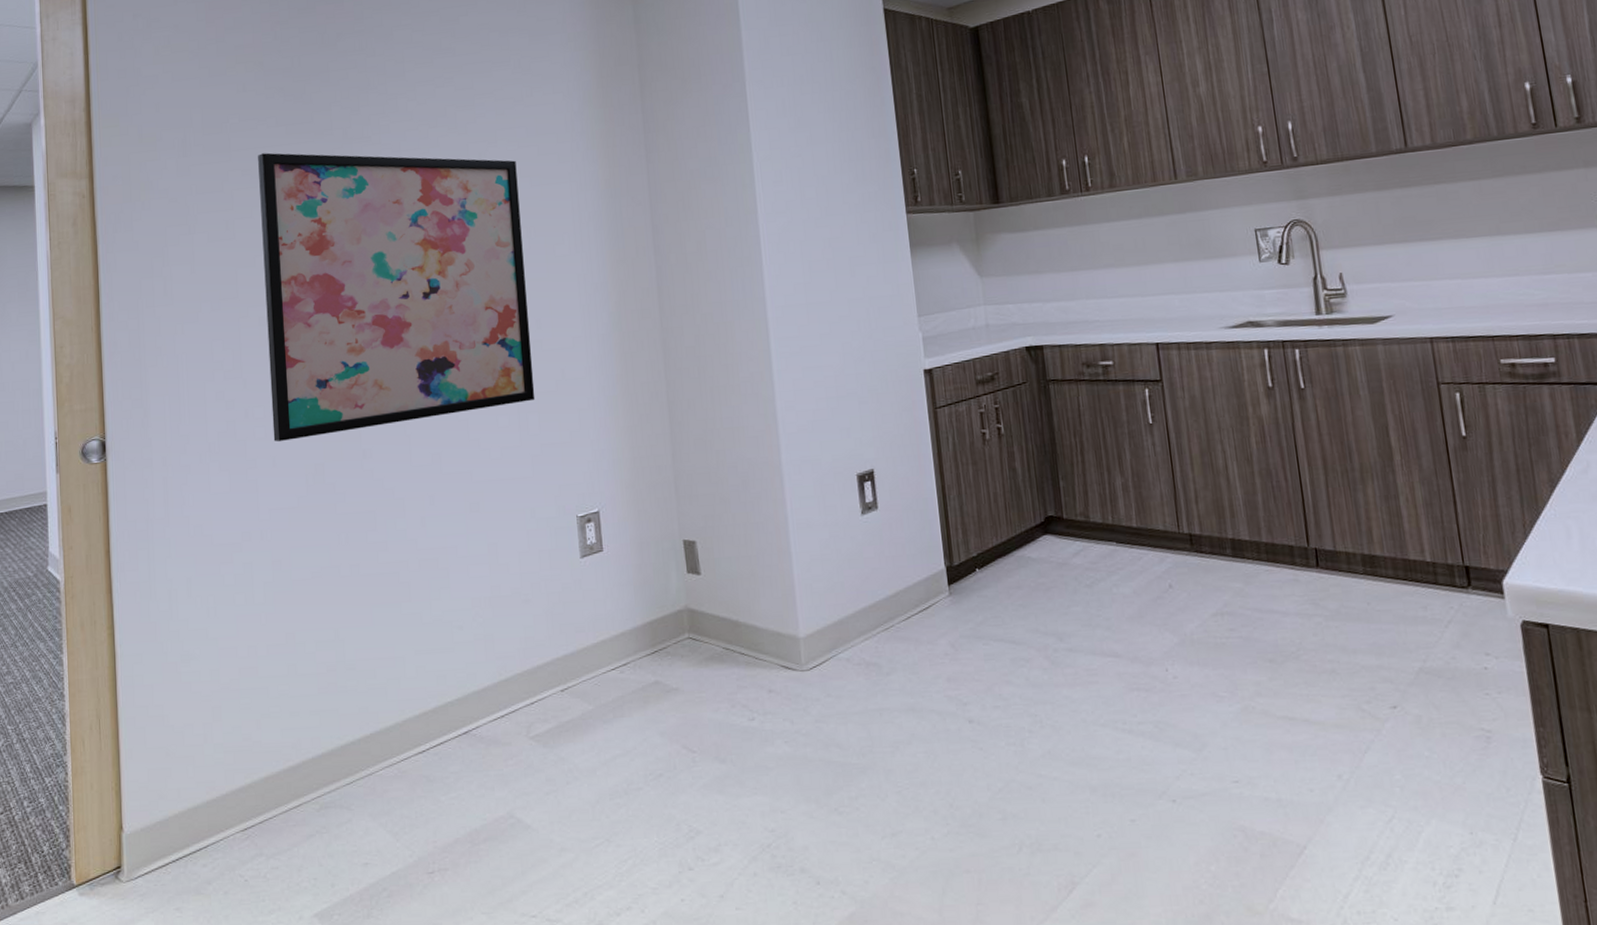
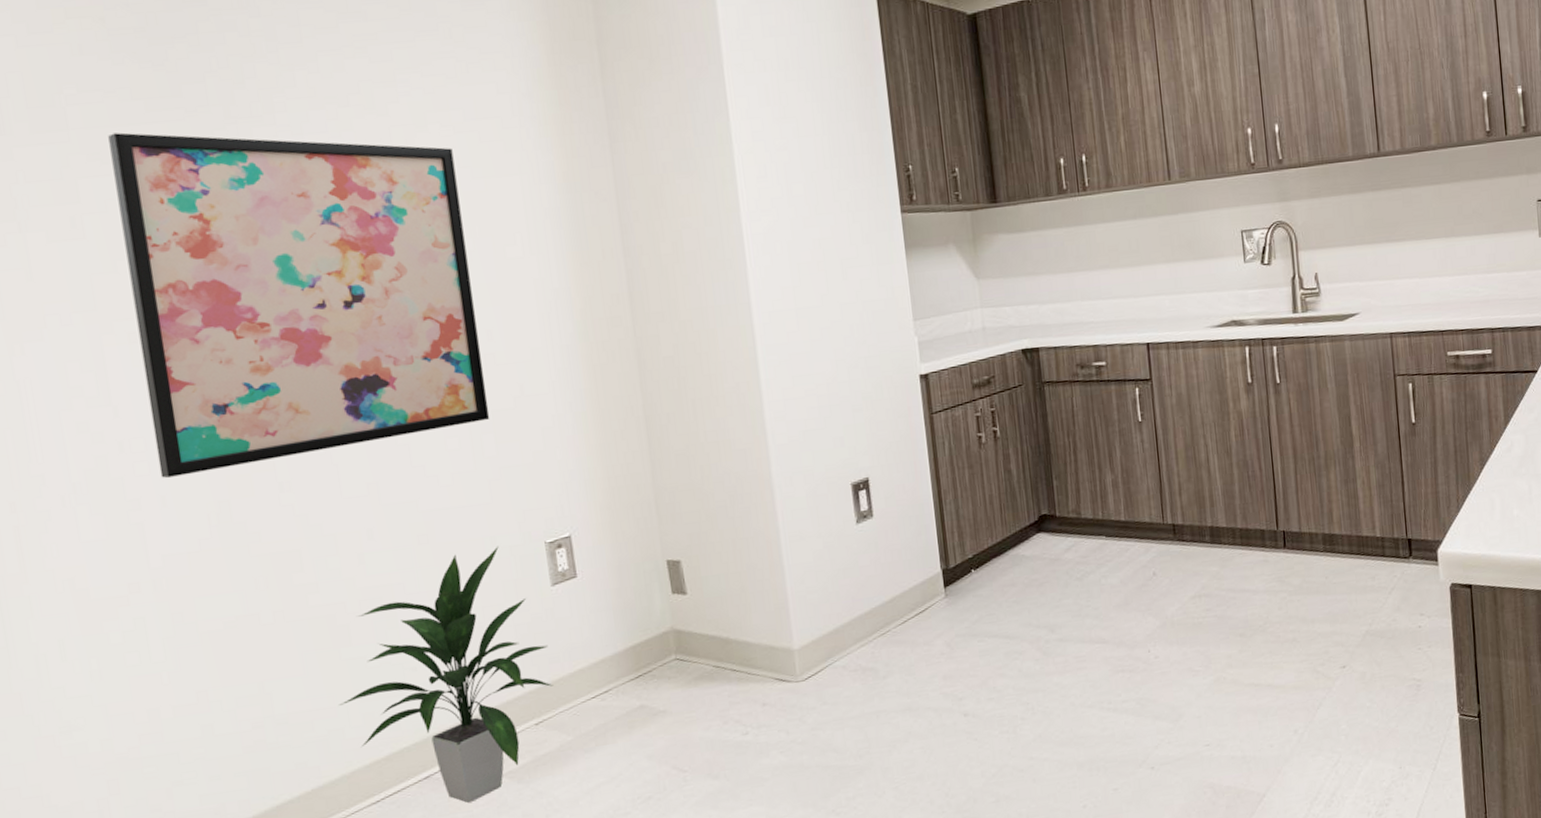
indoor plant: none [397,517,578,761] -> present [339,545,553,803]

